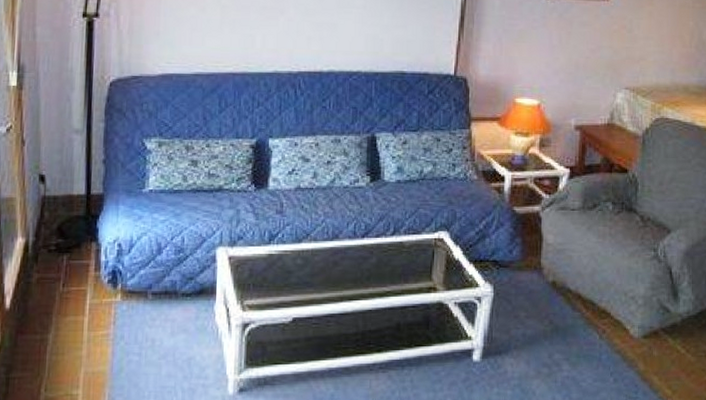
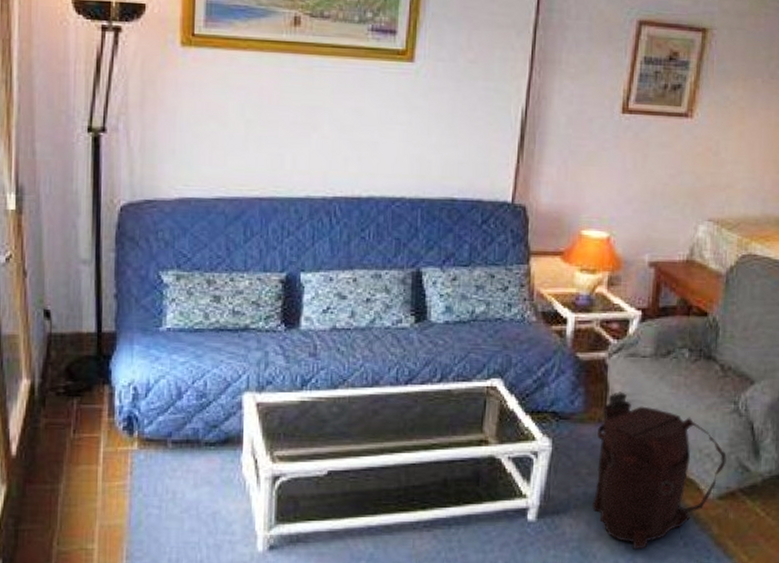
backpack: none [531,241,649,386] -> present [592,391,727,550]

